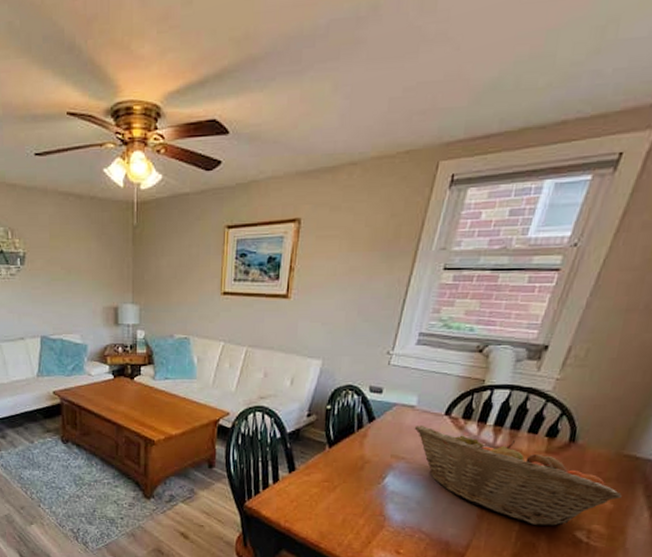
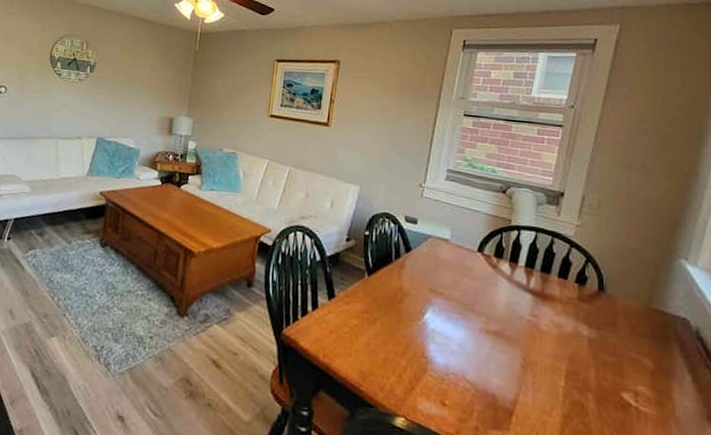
fruit basket: present [414,424,622,527] -> none [449,259,660,385]

